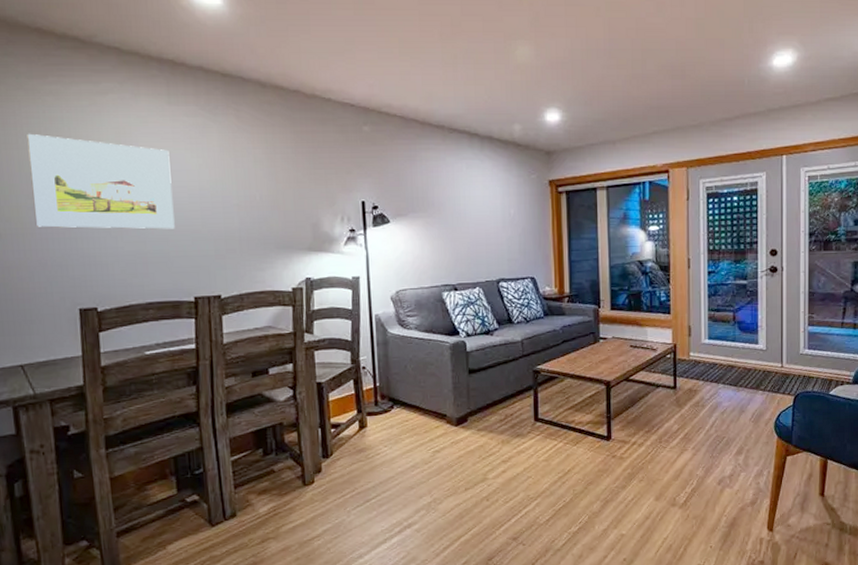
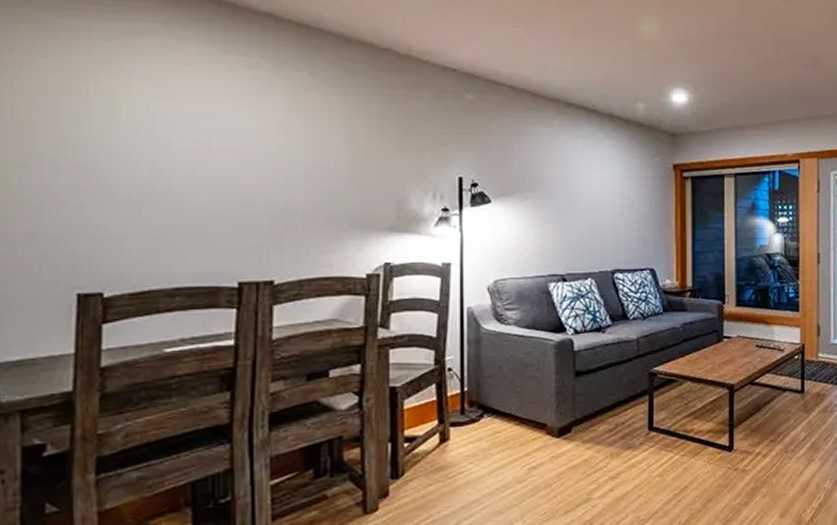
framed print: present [27,133,175,229] -> none [26,74,221,200]

